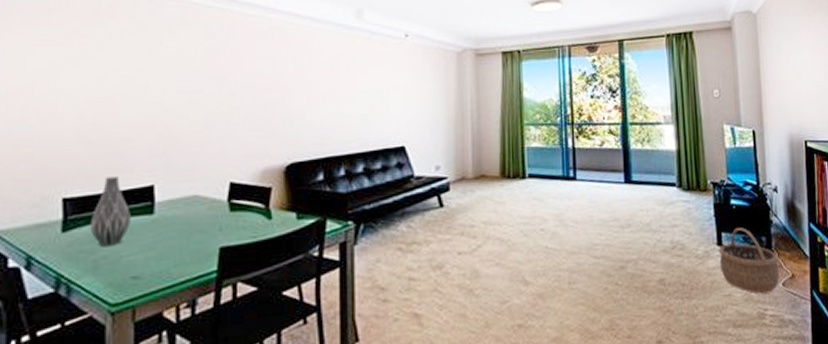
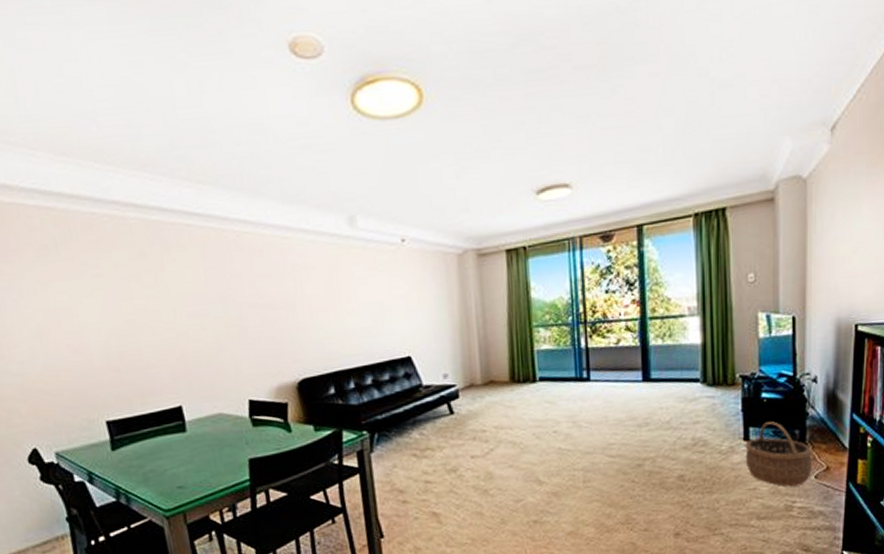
vase: present [90,176,131,247] -> none [133,399,169,462]

